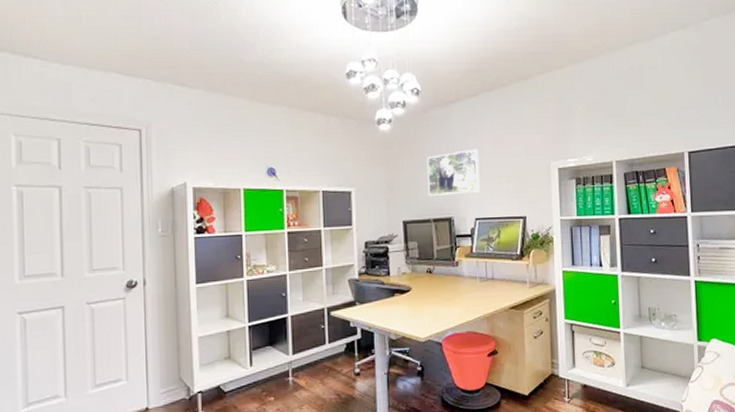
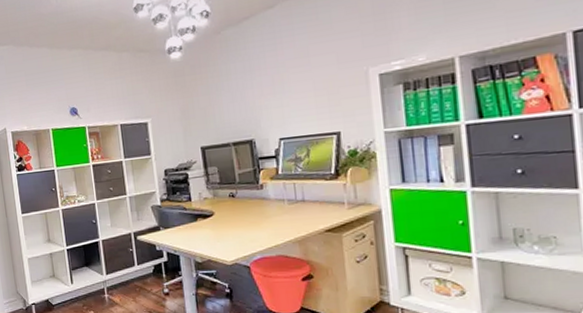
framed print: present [427,148,481,196] -> none [222,64,284,120]

